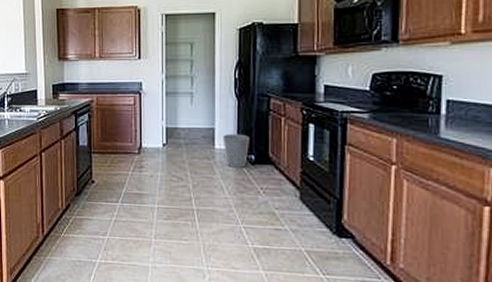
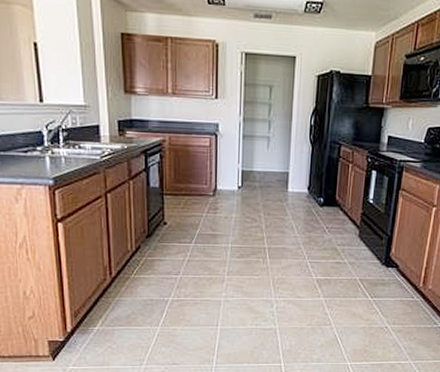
trash can: present [222,134,249,168] -> none [295,178,320,209]

